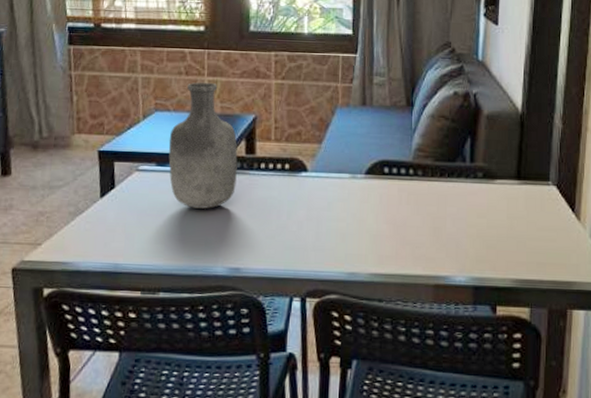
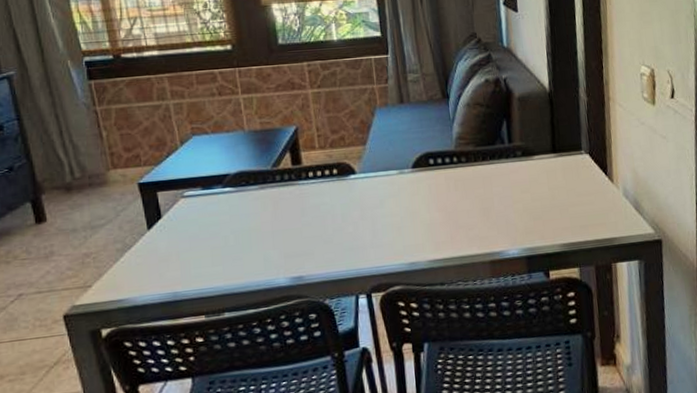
vase: present [168,82,238,209] -> none [211,100,287,226]

